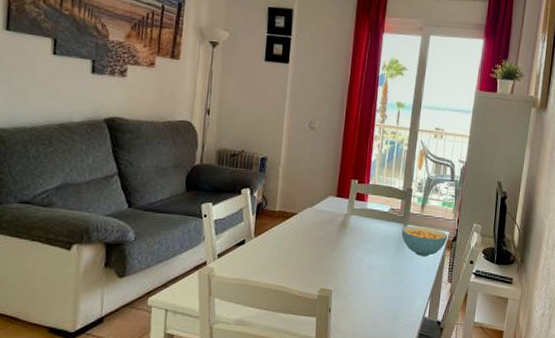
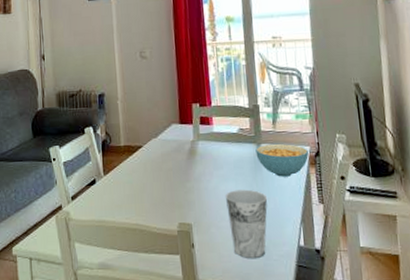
cup: none [366,263,405,325] -> present [226,189,268,258]

